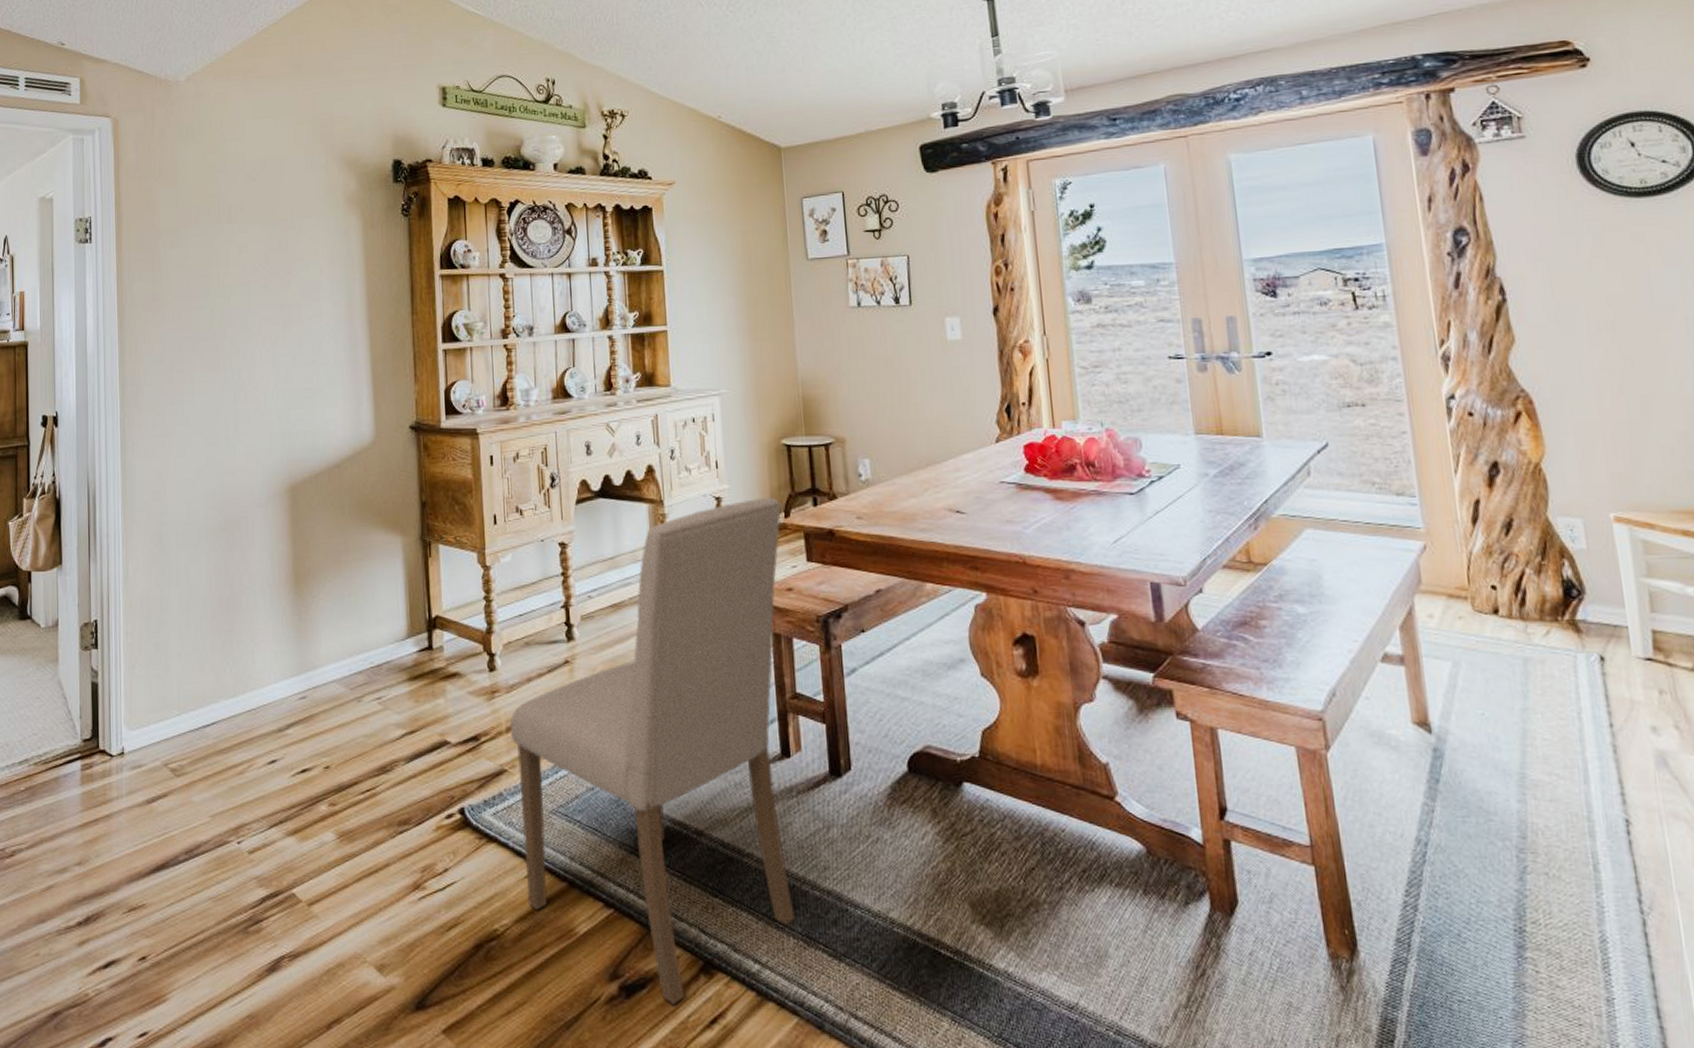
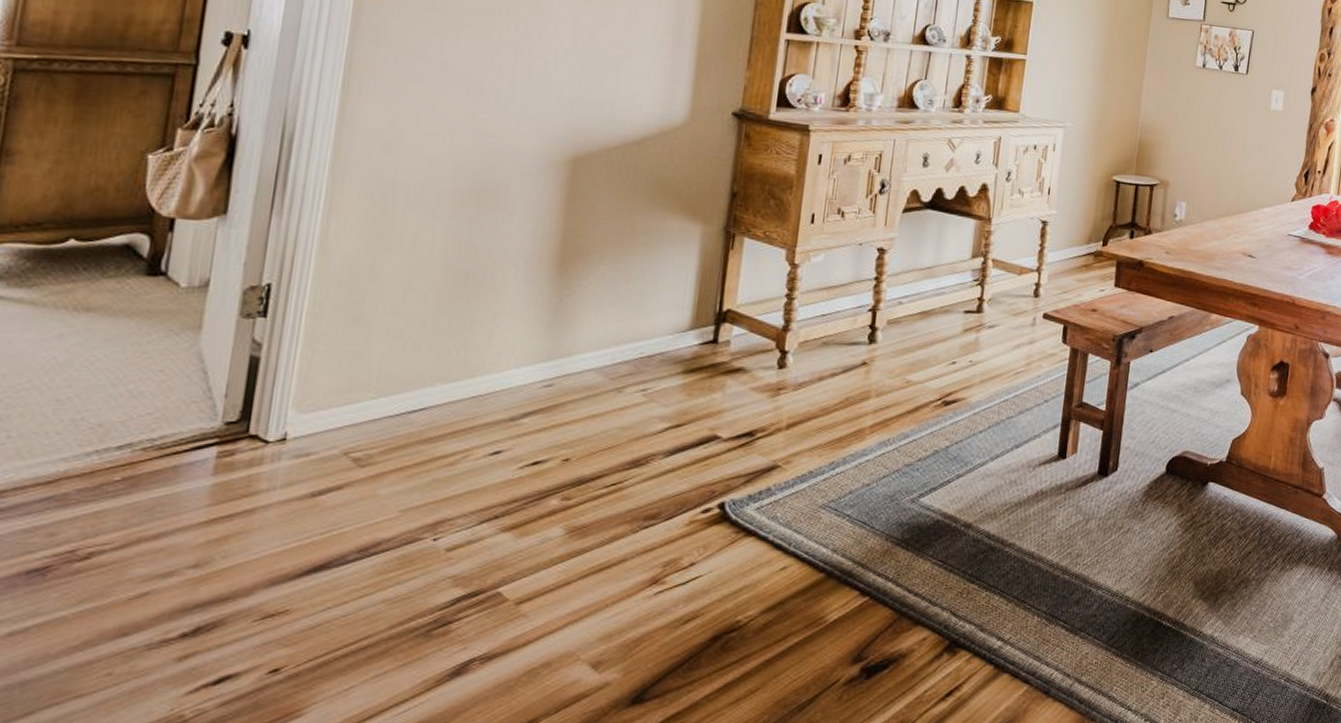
dining chair: present [509,497,795,1006] -> none [779,226,1101,683]

